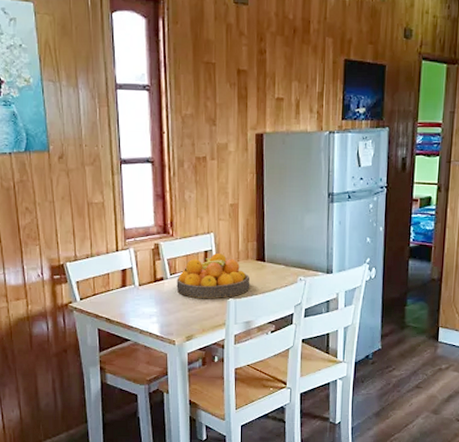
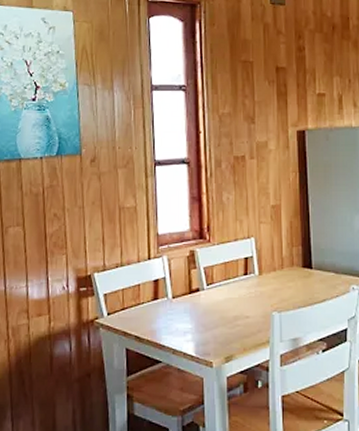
fruit bowl: present [176,252,250,298] -> none [214,259,297,312]

